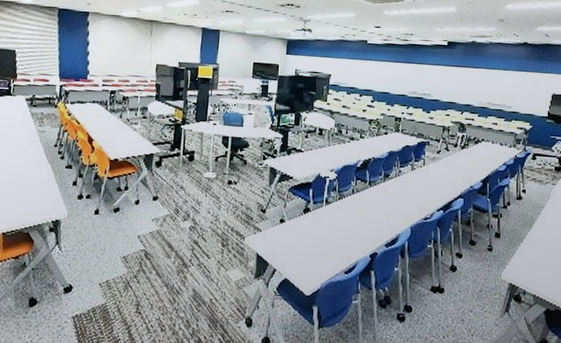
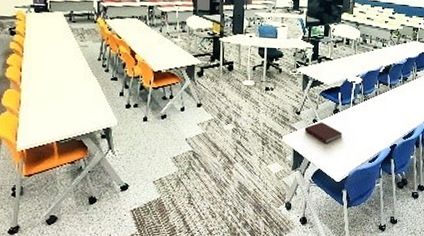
notebook: none [270,223,314,248] -> present [304,122,343,143]

